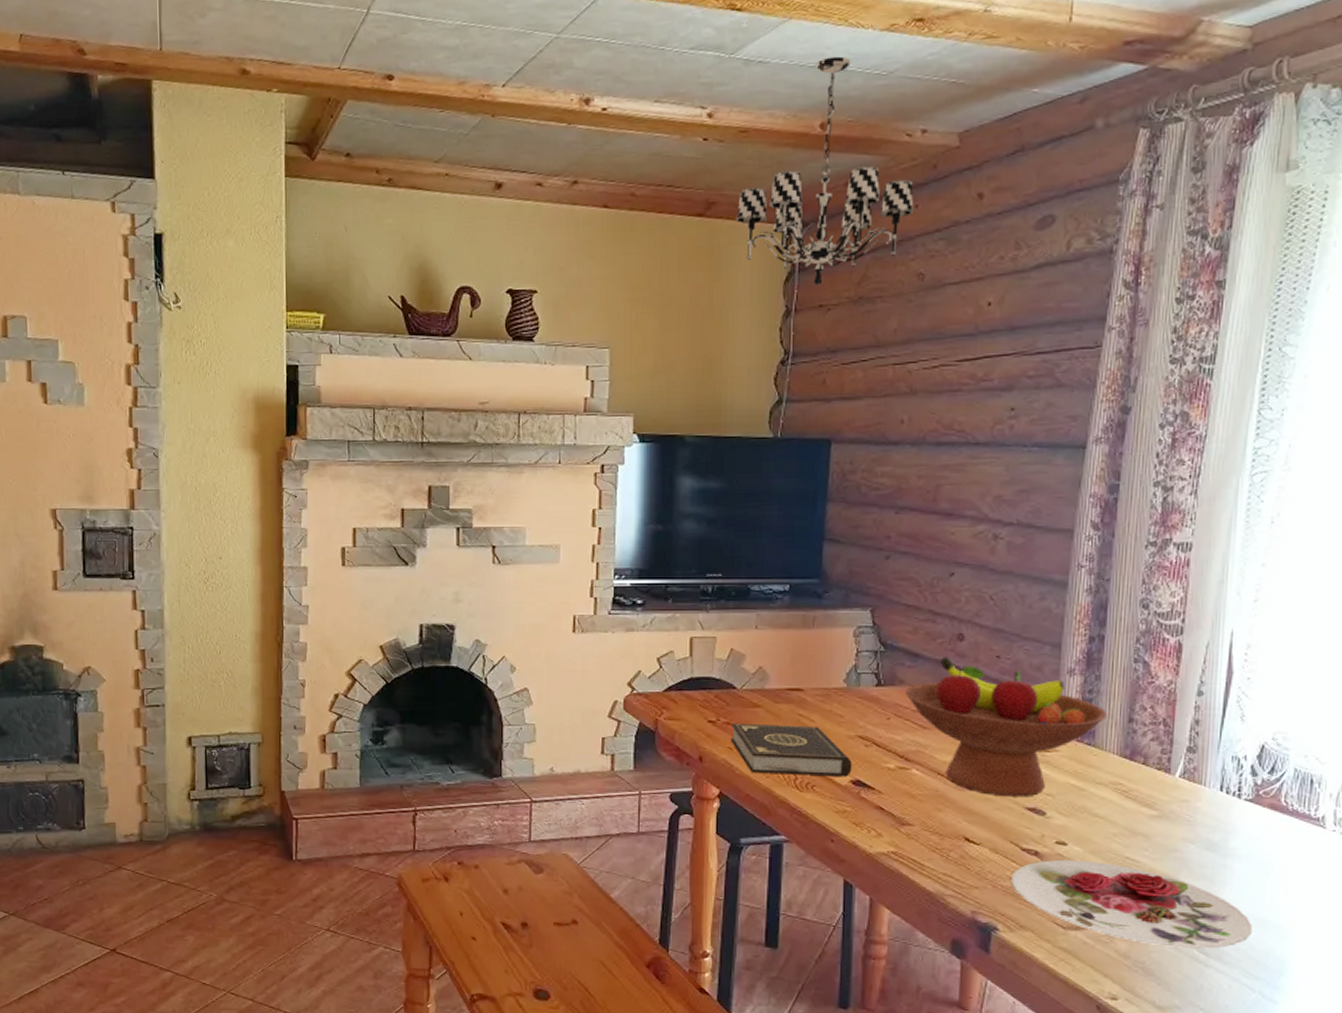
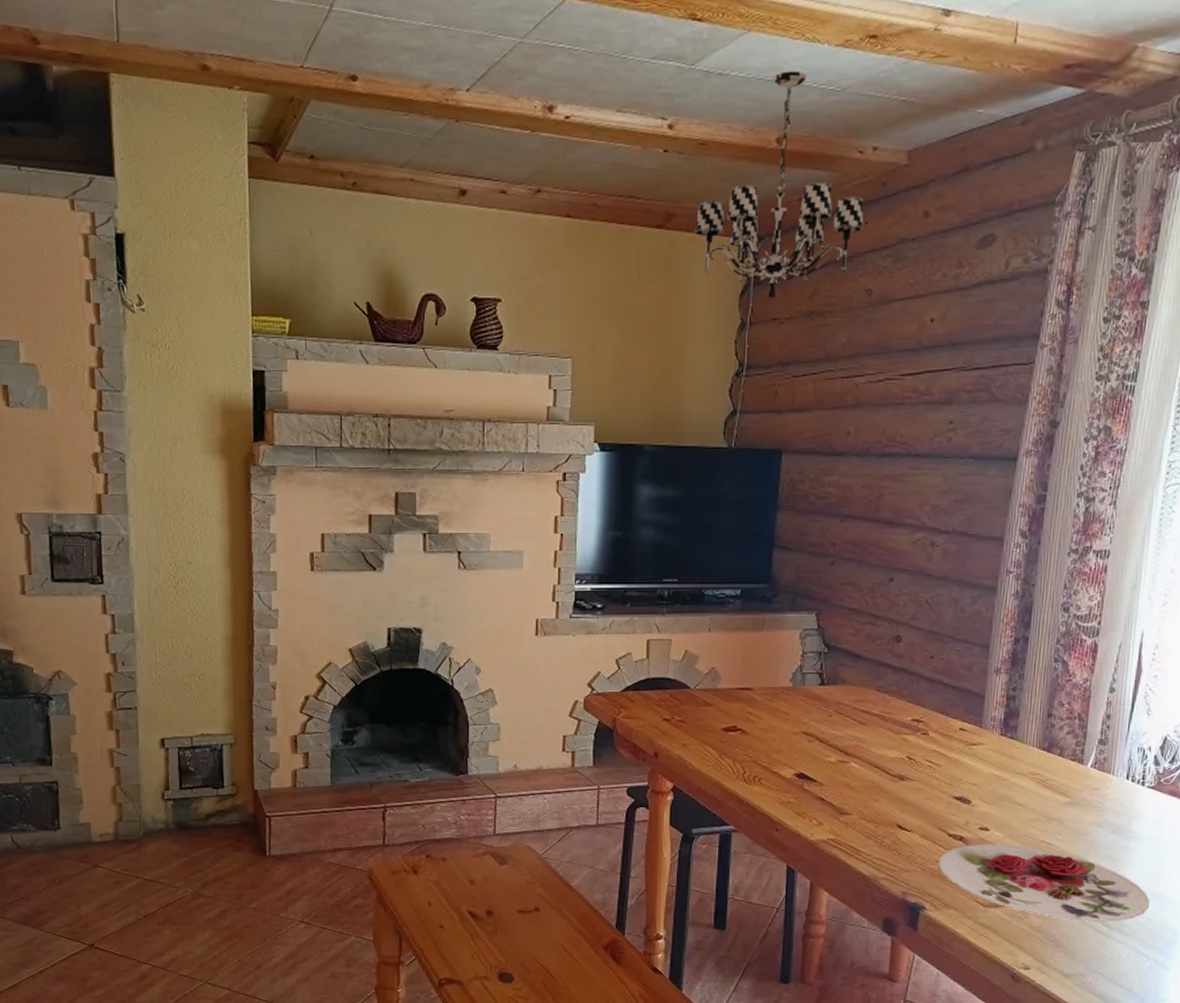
book: present [731,723,852,777] -> none [684,720,797,771]
fruit bowl: present [904,656,1107,797] -> none [846,656,1028,787]

